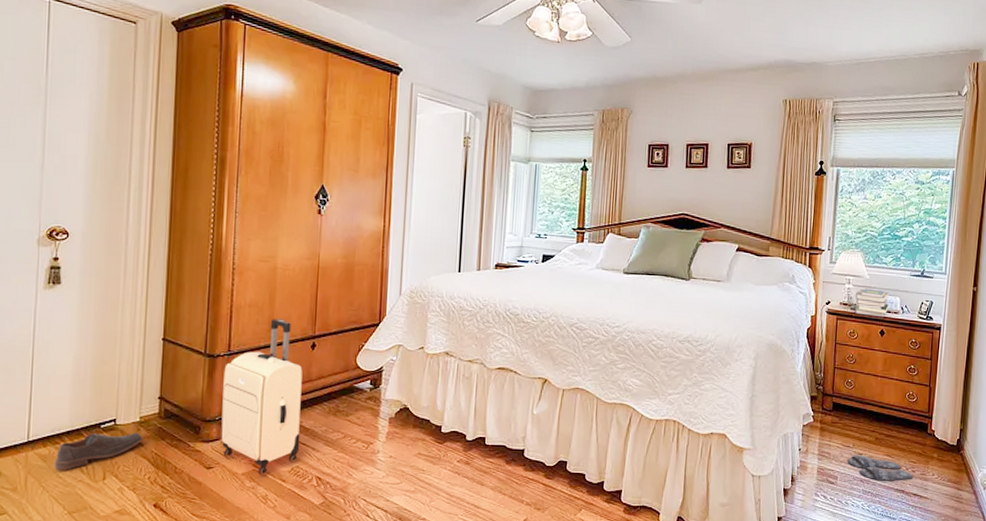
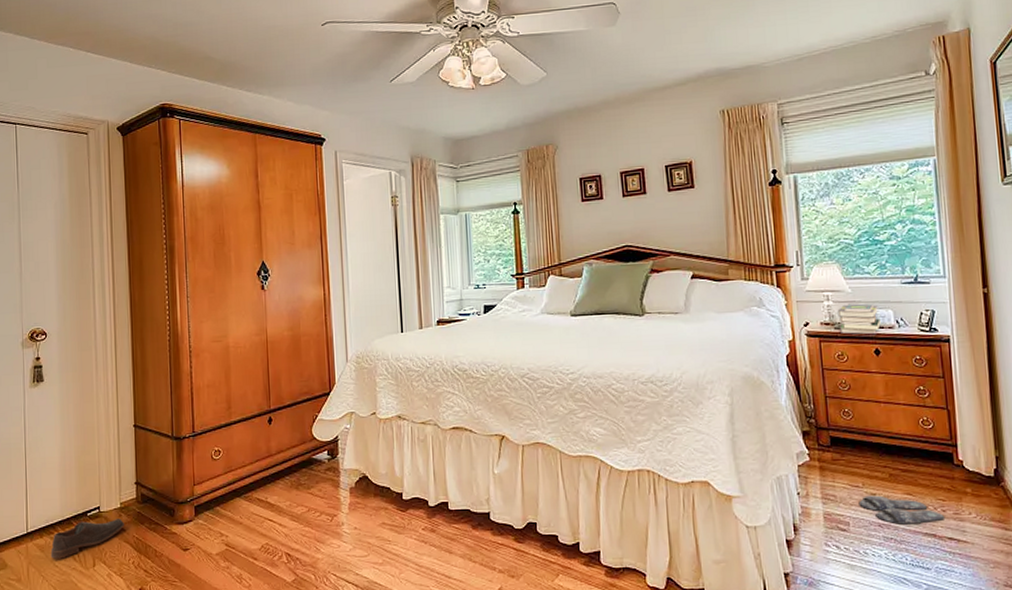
suitcase: present [221,318,303,475] -> none [191,395,267,554]

